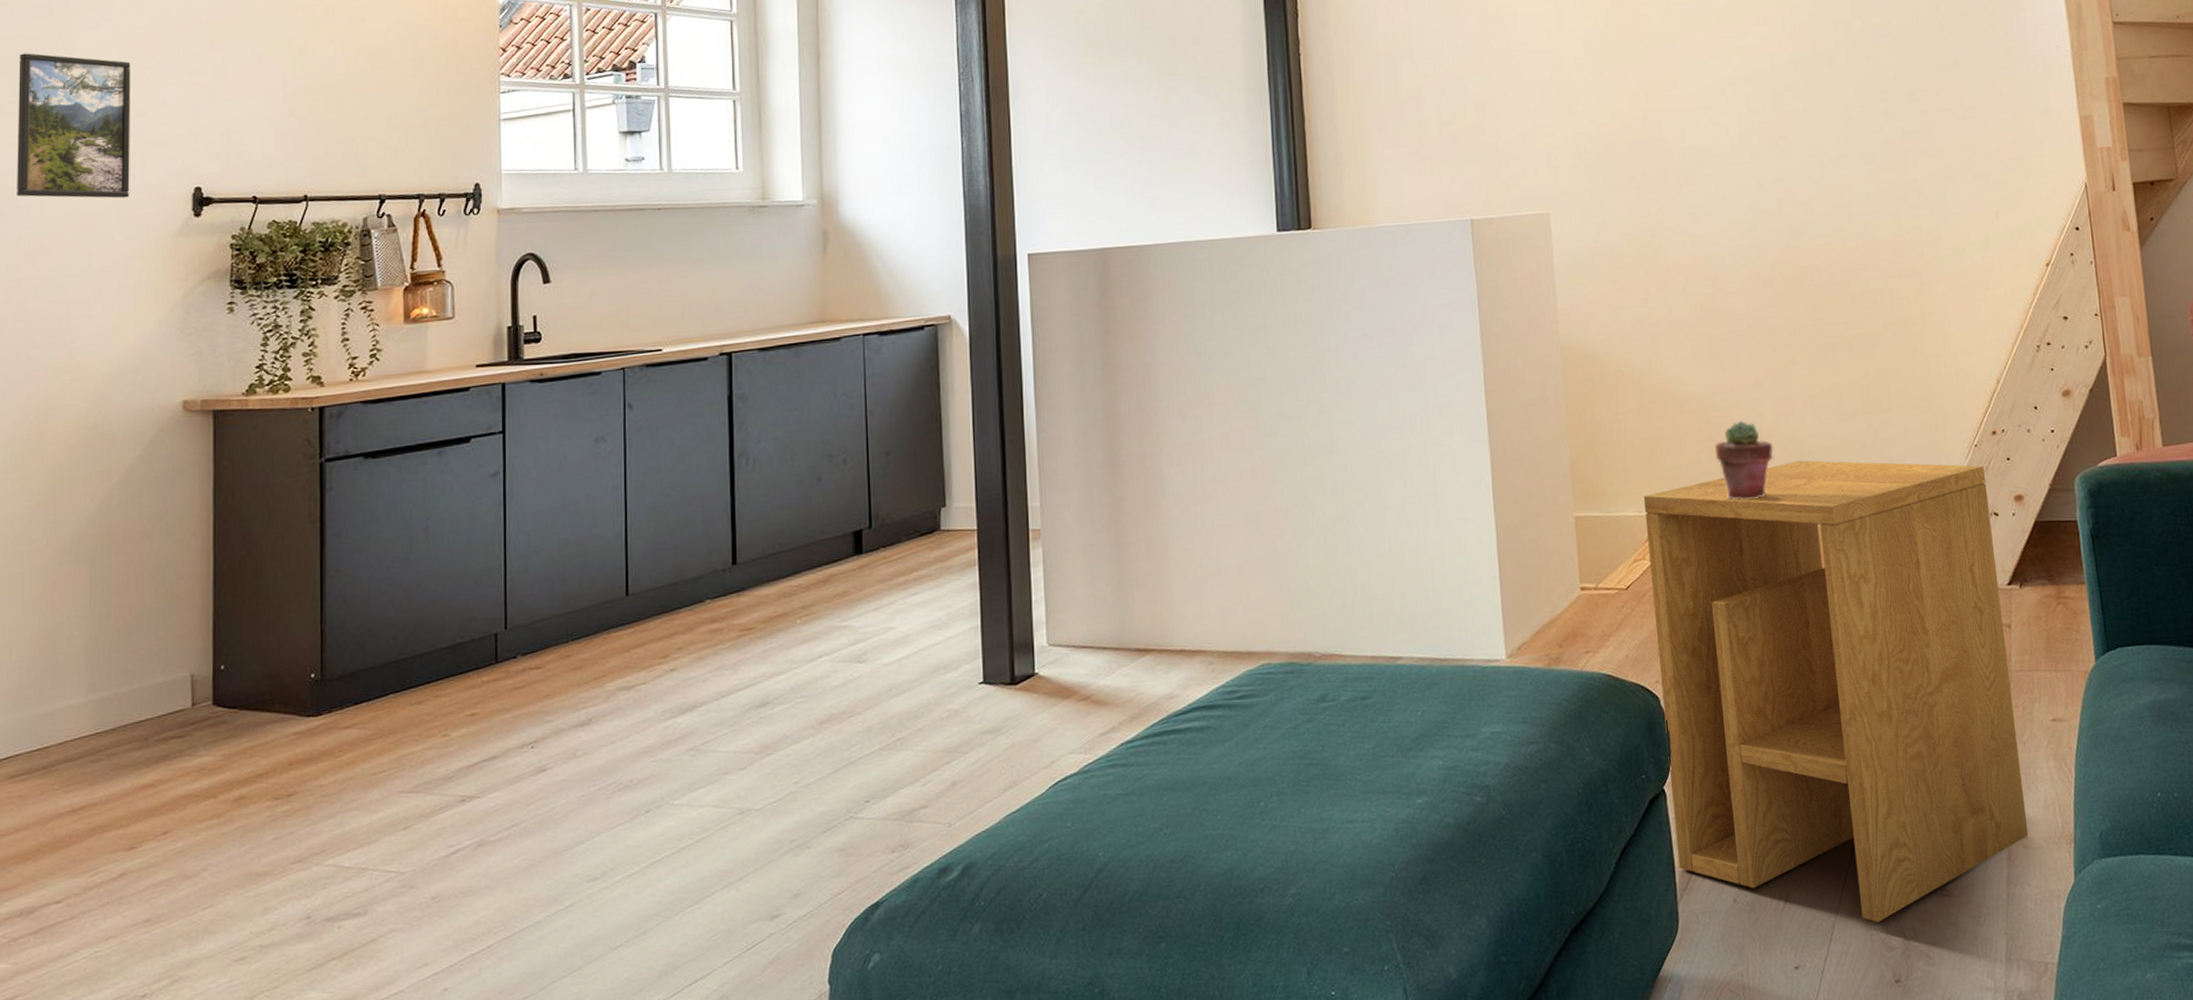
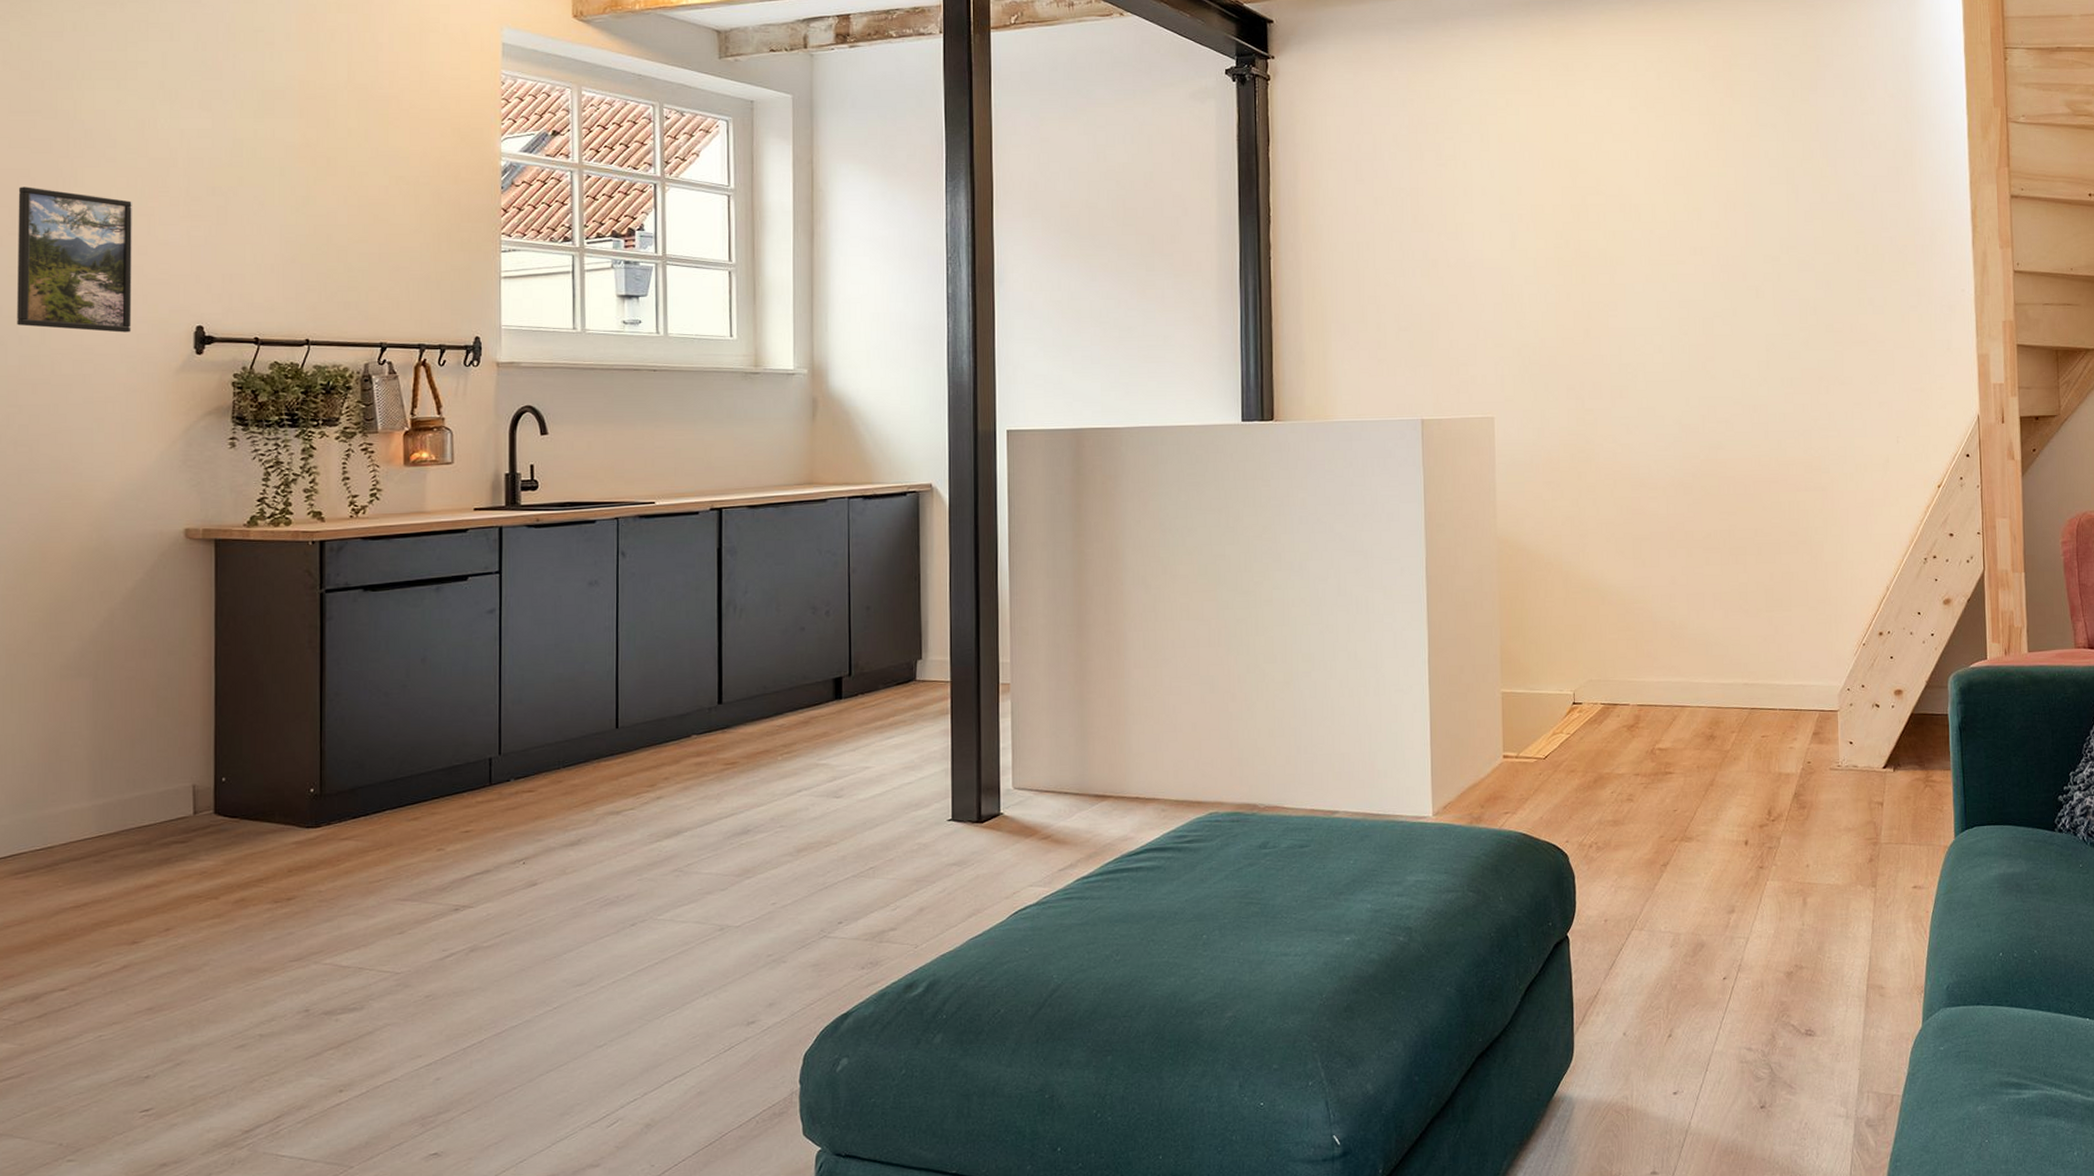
side table: present [1643,460,2029,922] -> none [1564,651,1885,1056]
potted succulent: present [1714,421,1773,500] -> none [1631,613,1684,683]

